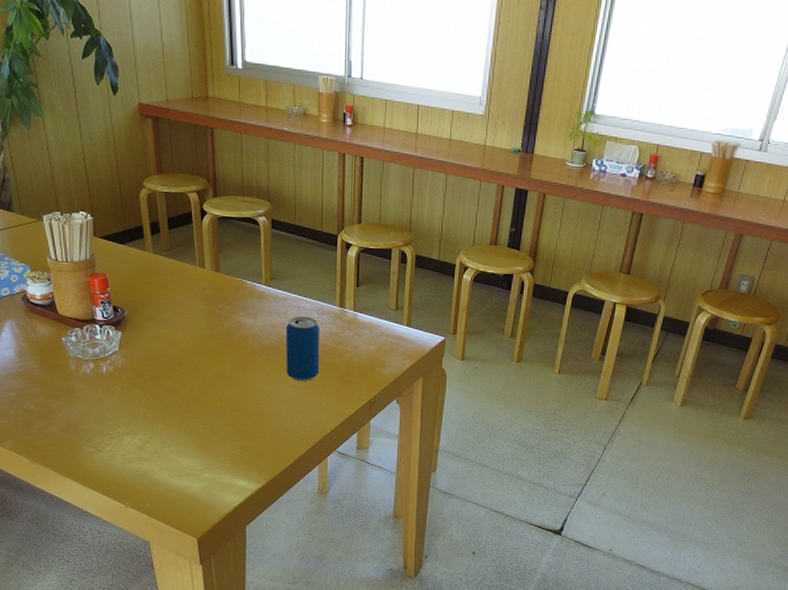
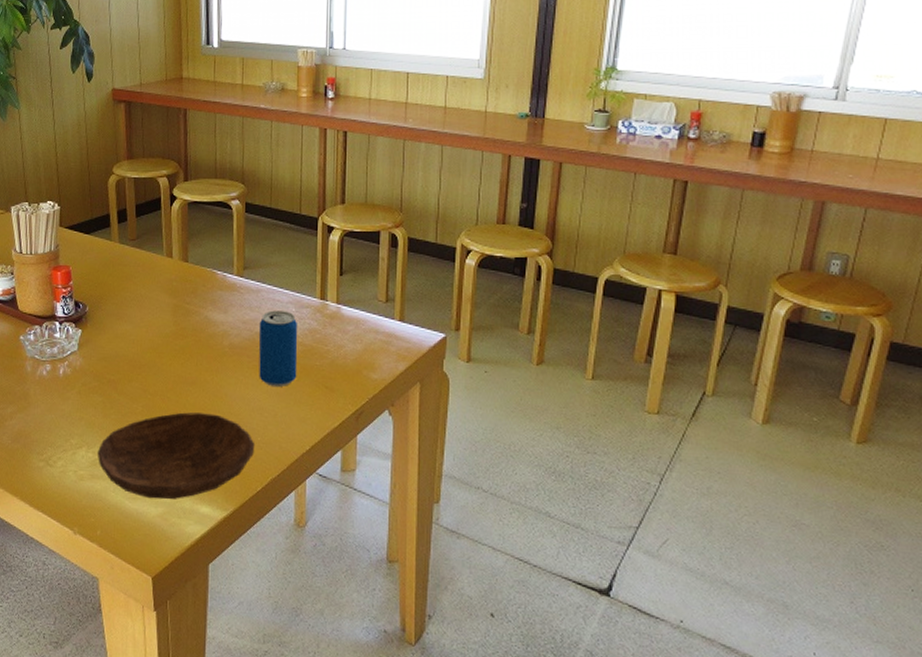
bowl: none [142,403,284,476] -> present [97,412,255,500]

